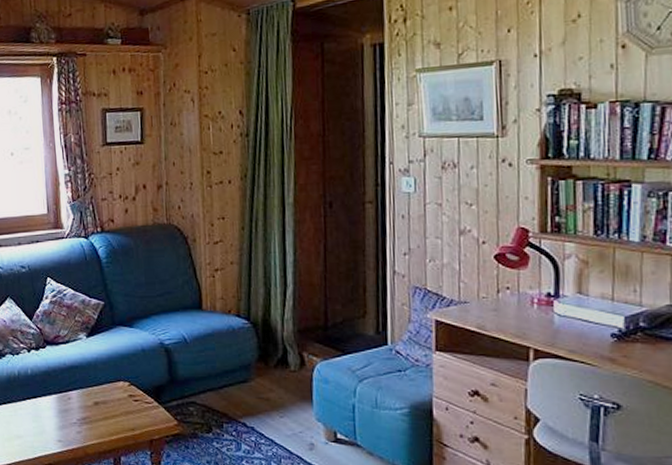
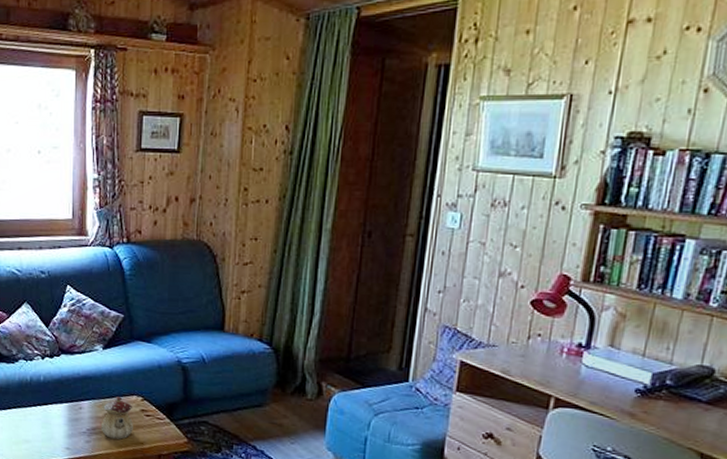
teapot: none [90,384,123,427] -> present [100,396,133,440]

